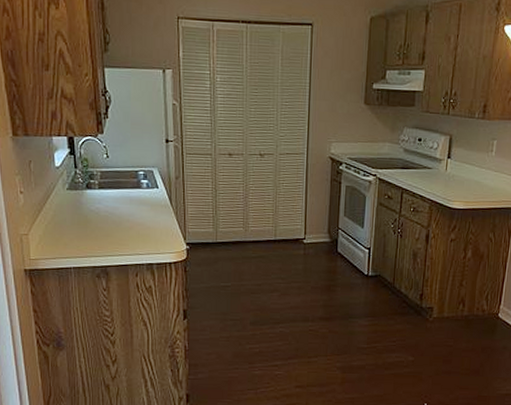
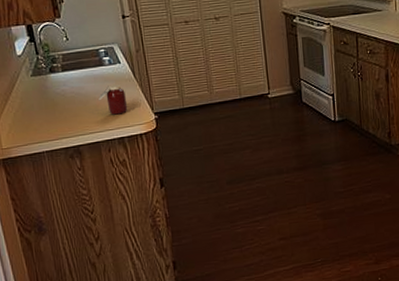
jar: none [132,209,161,240] -> present [98,84,128,115]

